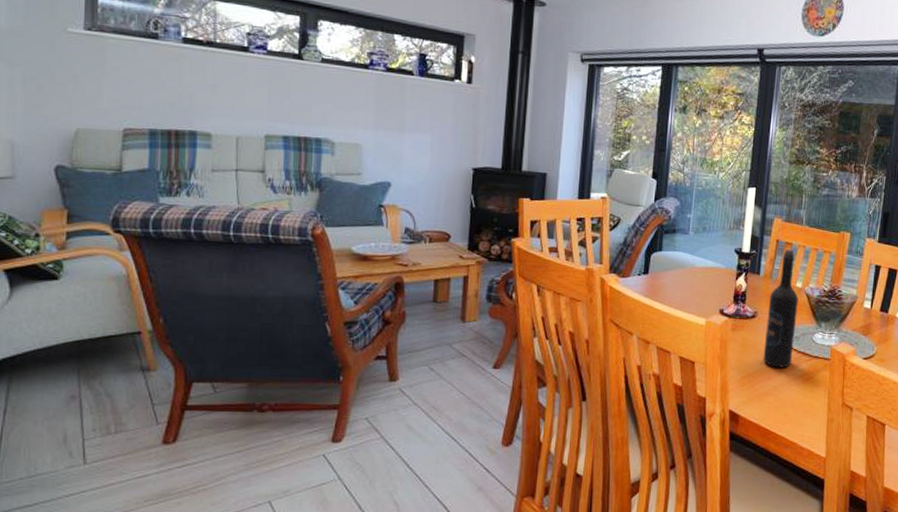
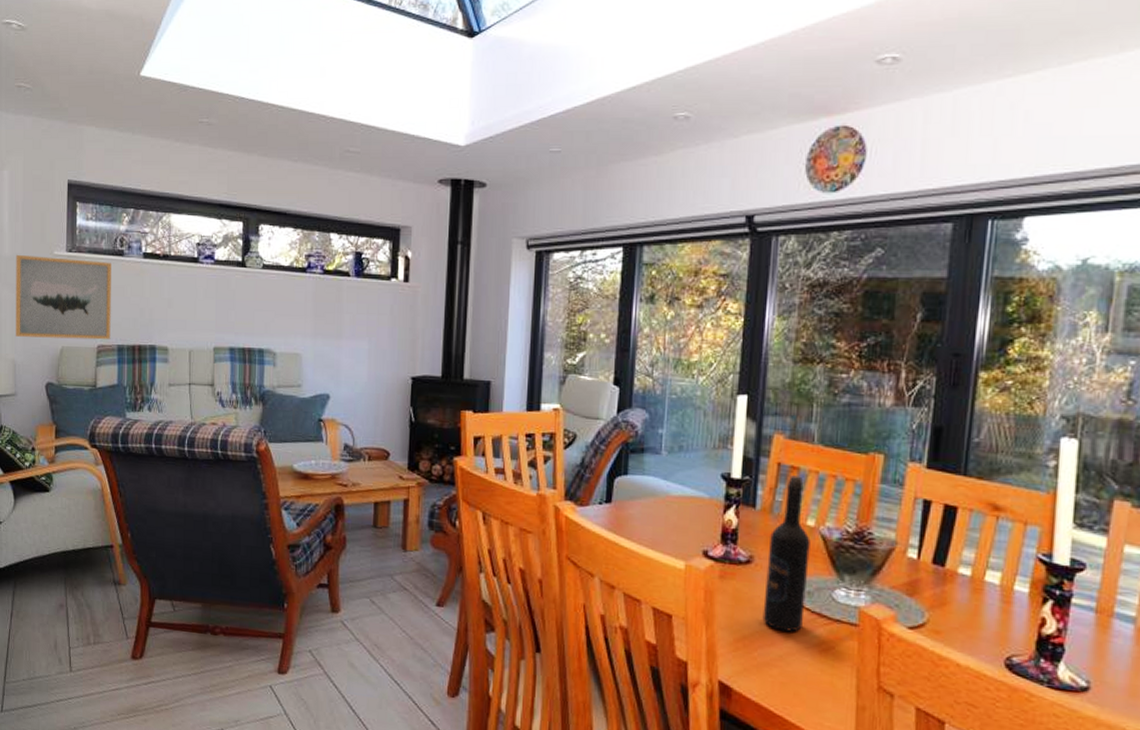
wall art: none [14,28,143,124] -> present [16,254,111,340]

